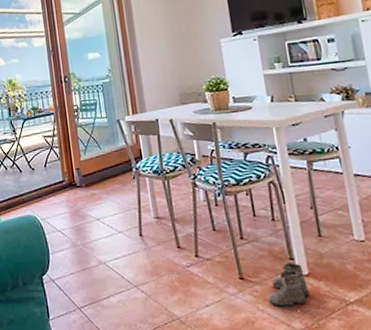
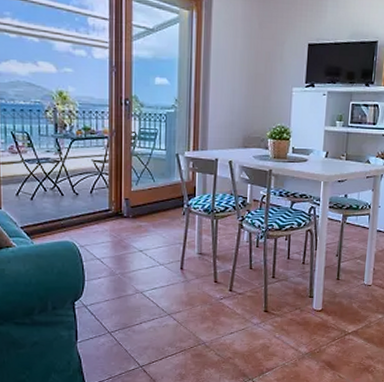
boots: present [268,262,310,310] -> none [284,299,319,338]

